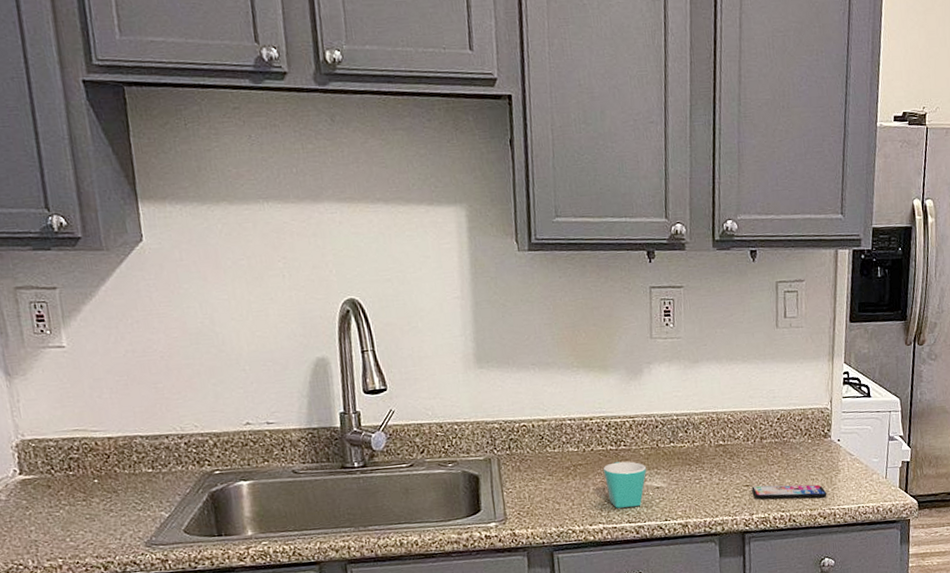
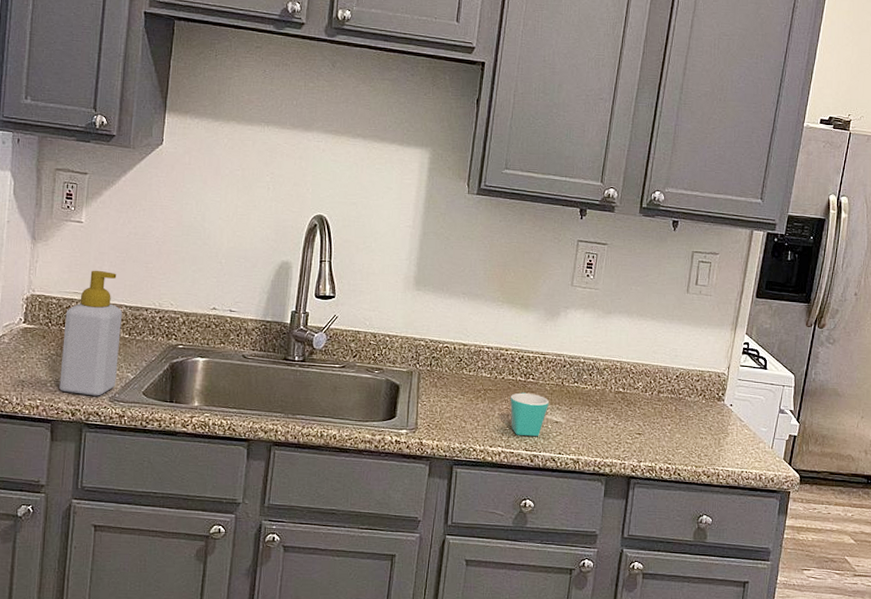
soap bottle: none [69,399,150,545] -> present [59,270,122,396]
smartphone: present [751,484,827,499] -> none [643,435,713,457]

